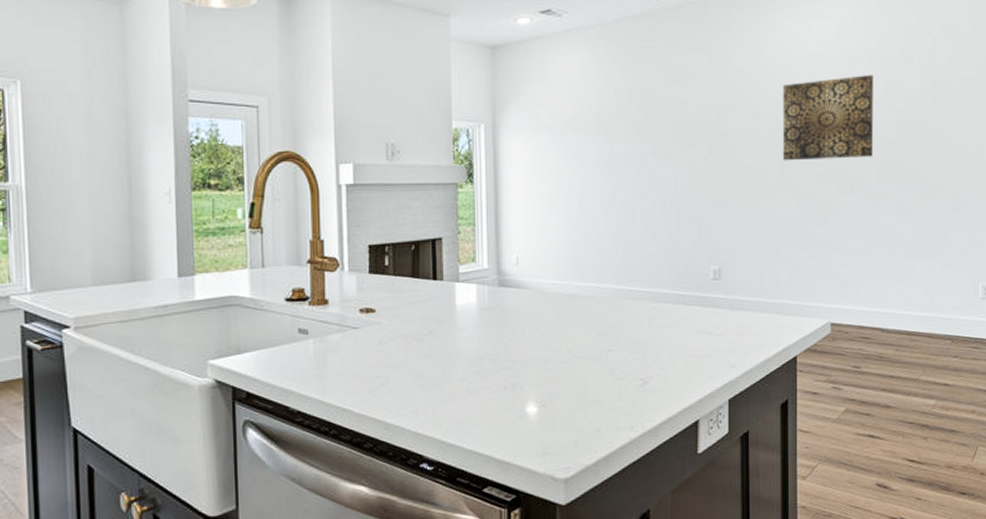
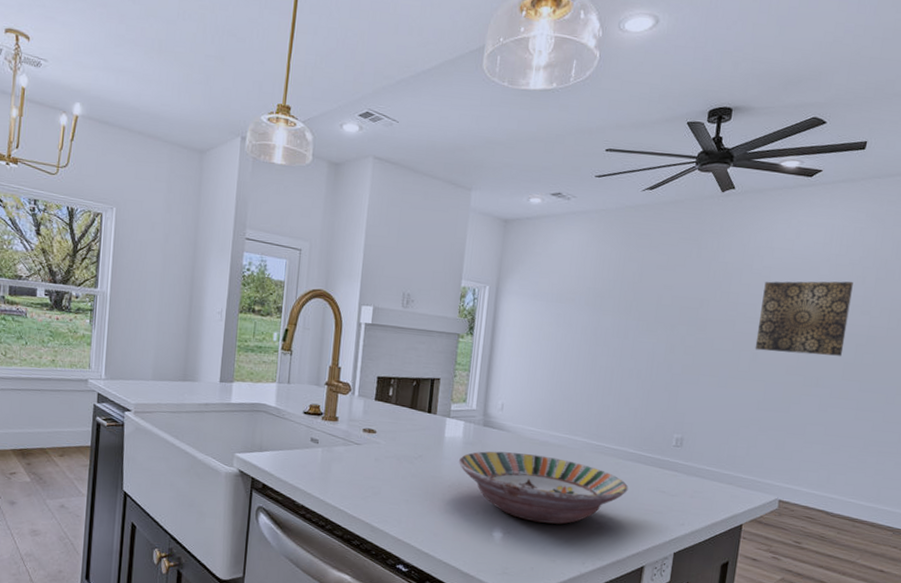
serving bowl: none [475,311,669,389] -> present [458,451,628,524]

